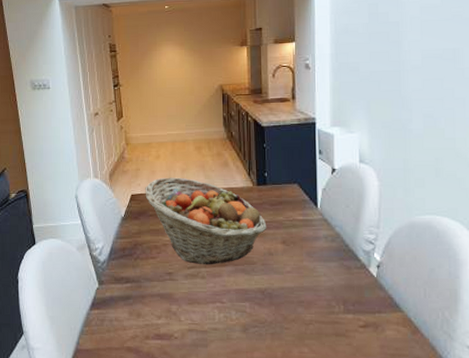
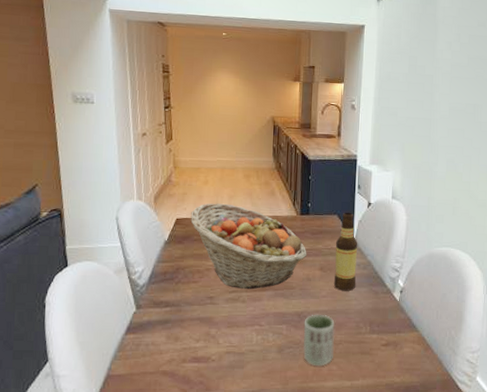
cup: none [268,291,304,348] -> present [303,314,335,367]
bottle: none [297,180,325,266] -> present [333,212,358,291]

